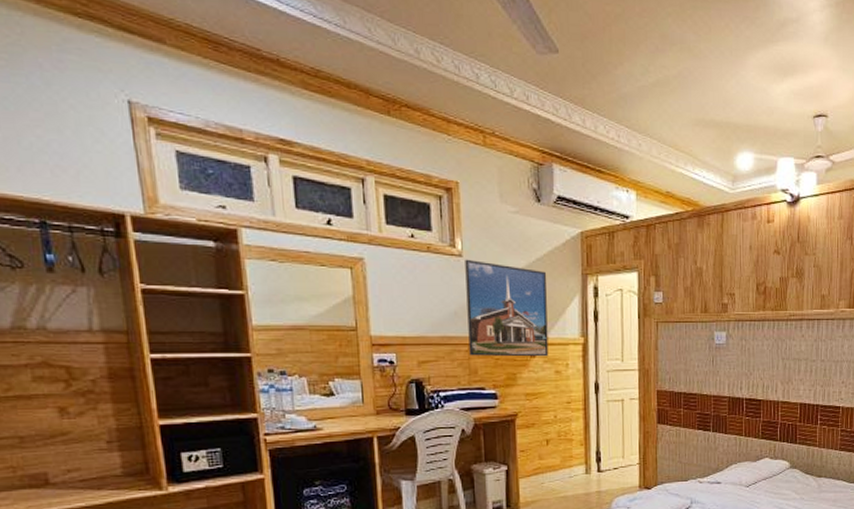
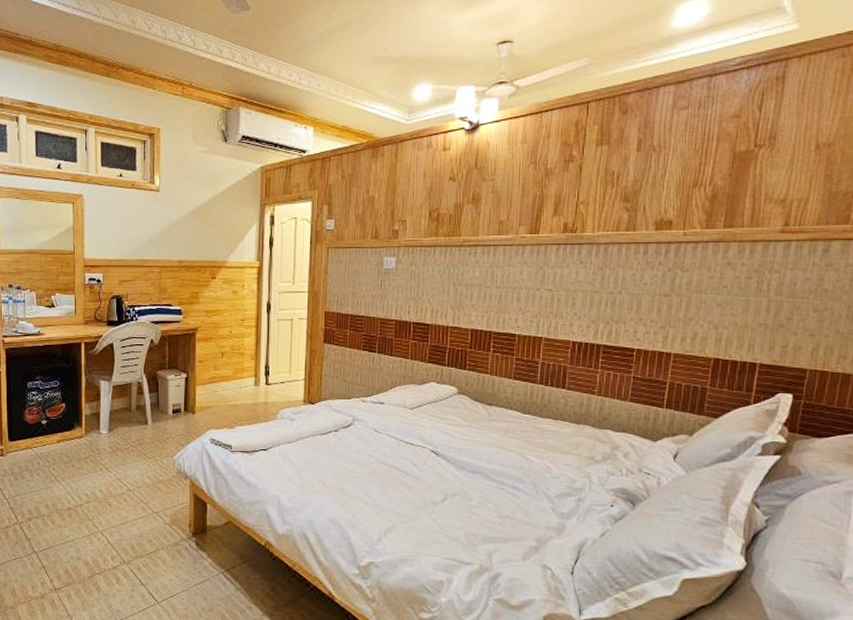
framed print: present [465,259,549,357] -> none [161,193,230,278]

